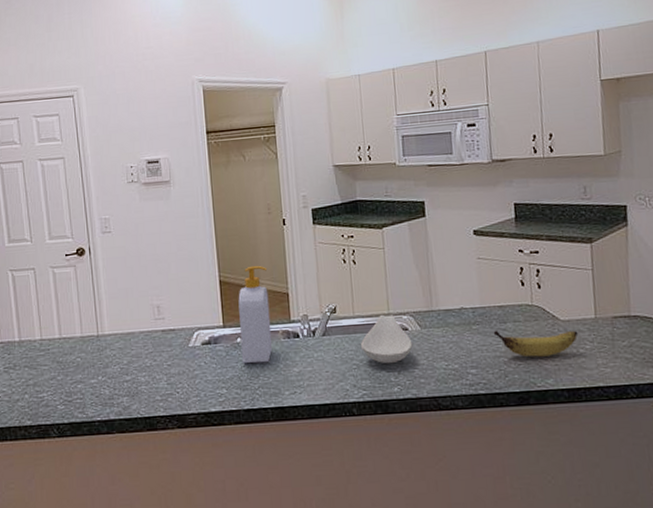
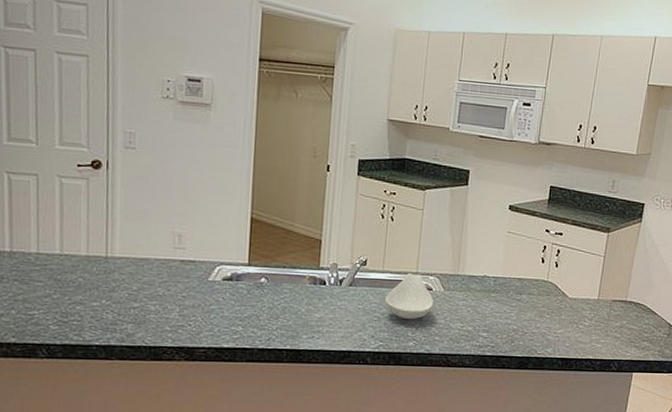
soap bottle: present [238,265,273,364] -> none [264,207,304,306]
banana: present [493,330,578,357] -> none [509,299,581,328]

